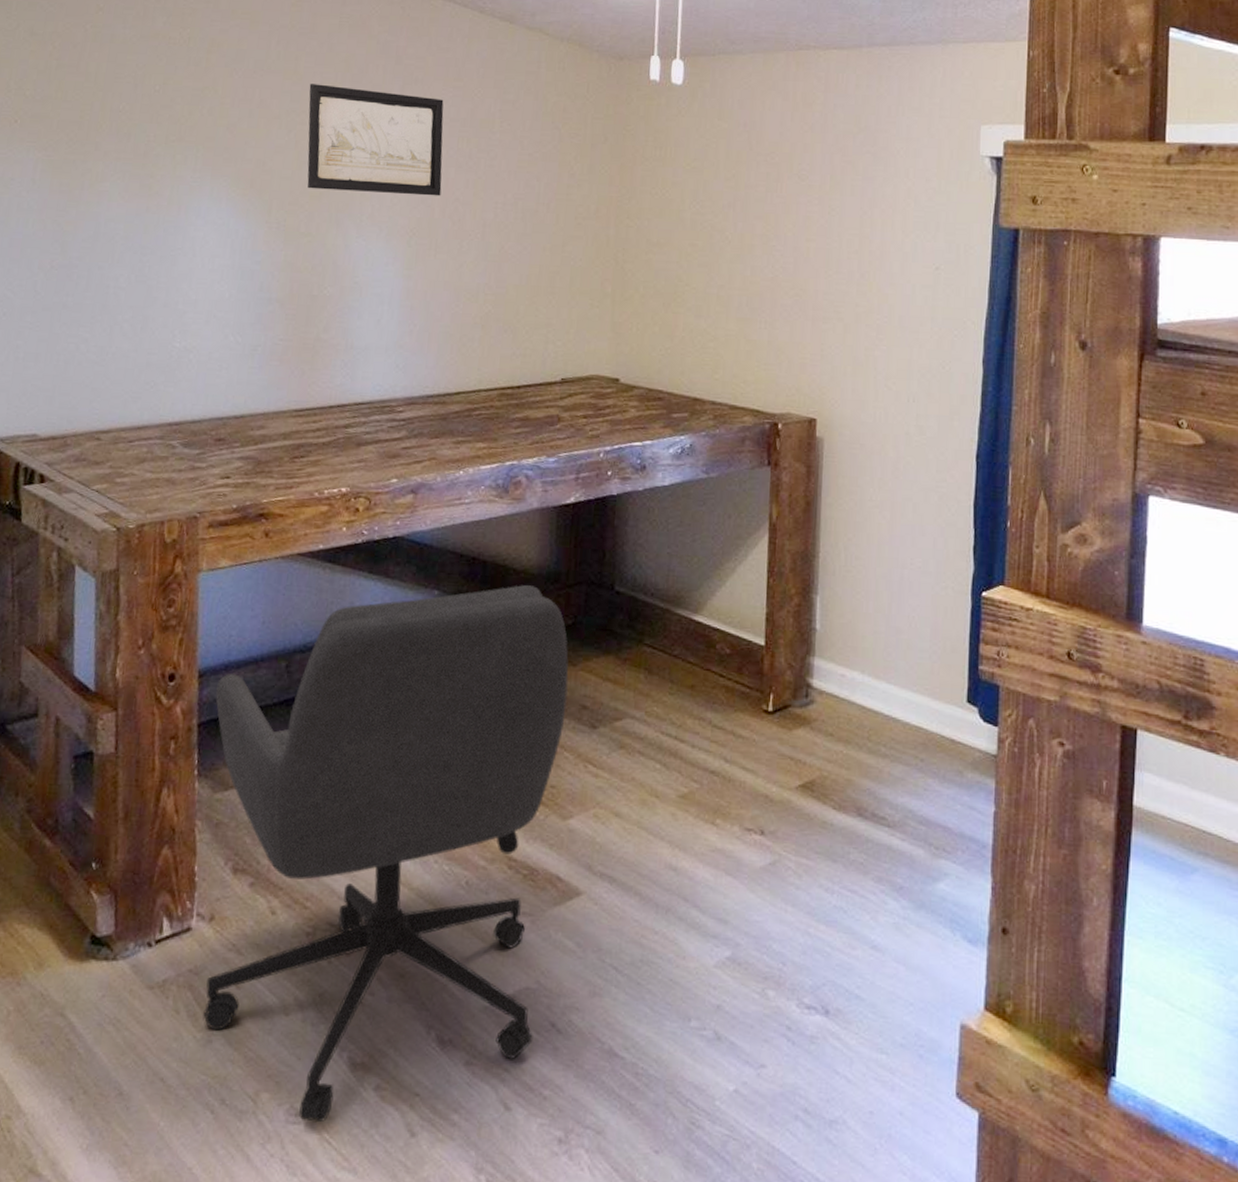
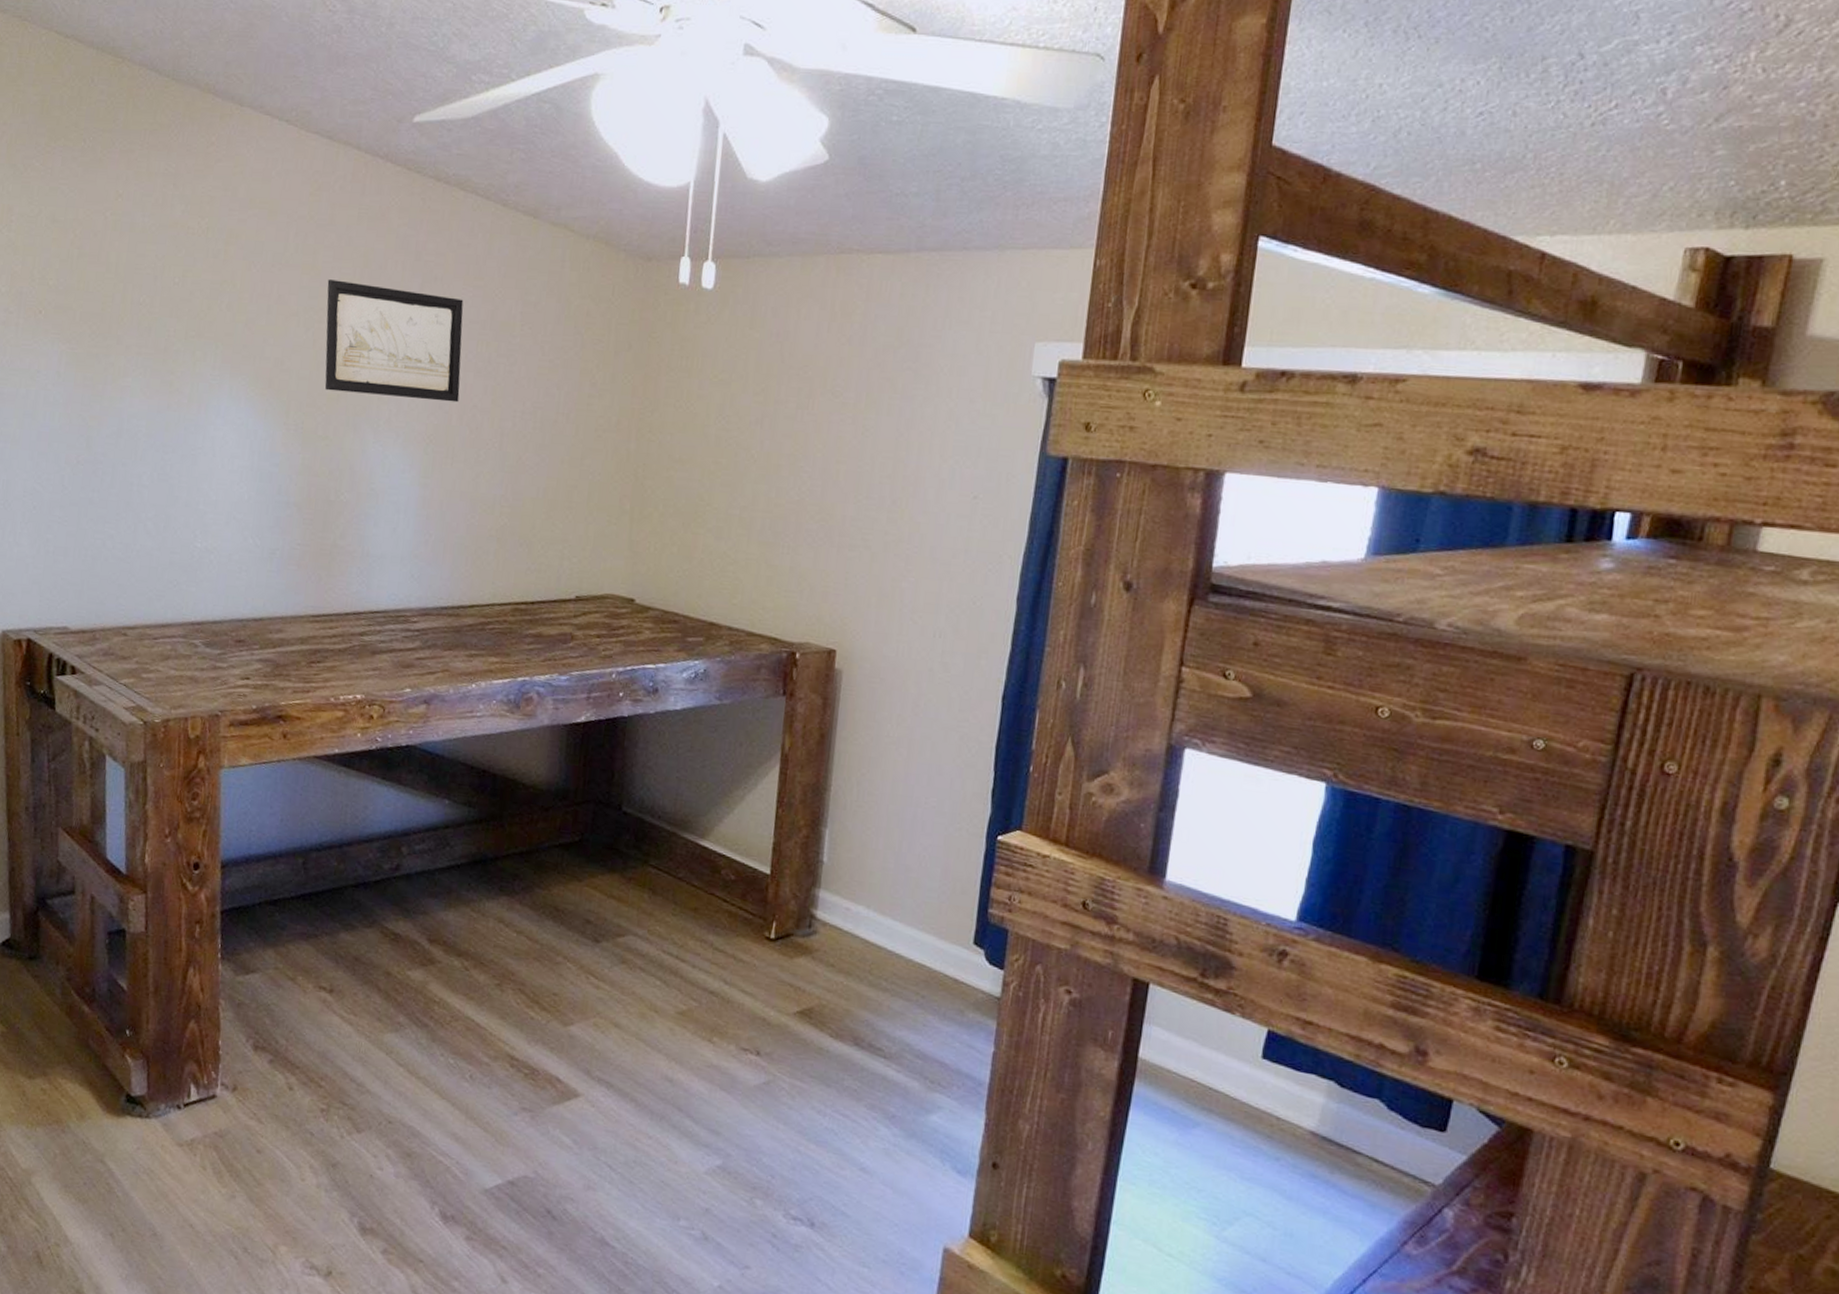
office chair: present [203,585,569,1123] -> none [227,799,574,1277]

